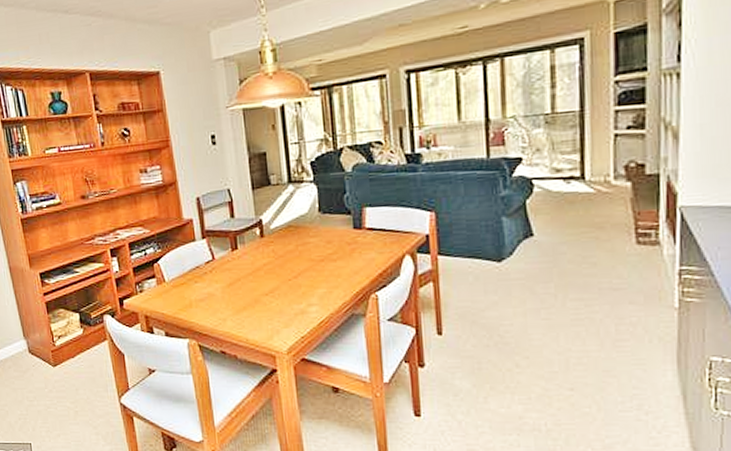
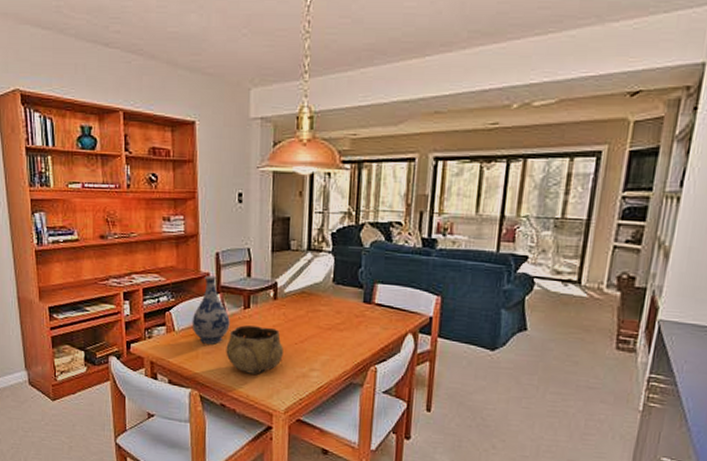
vase: none [181,221,220,291] -> present [191,276,230,345]
decorative bowl: none [218,266,279,317] -> present [226,325,284,374]

